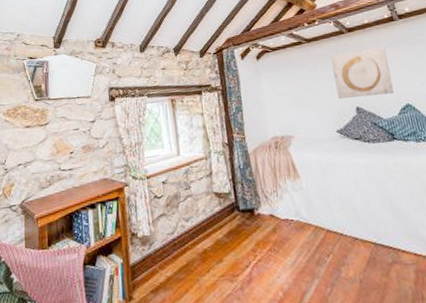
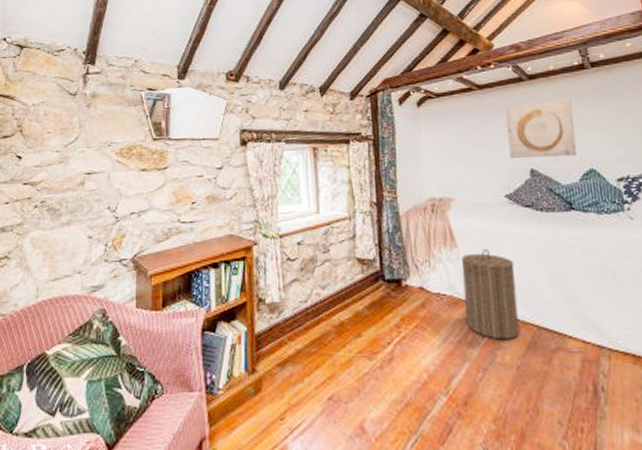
laundry hamper: none [304,177,359,258] -> present [461,248,519,340]

